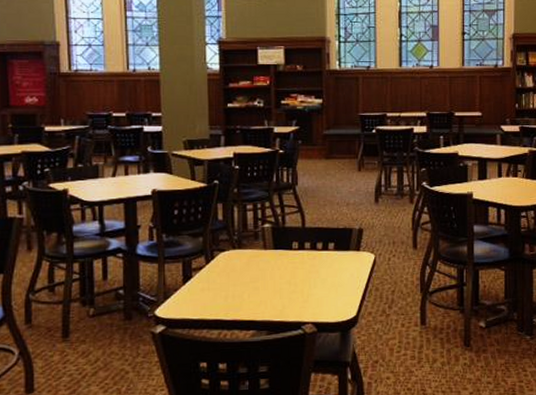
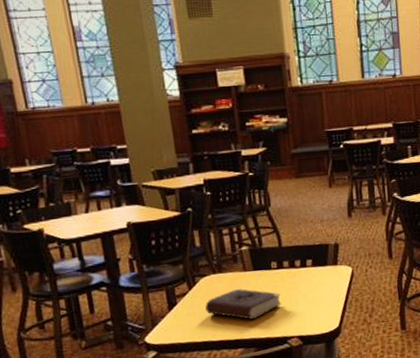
book: none [221,266,299,301] -> present [205,288,281,320]

